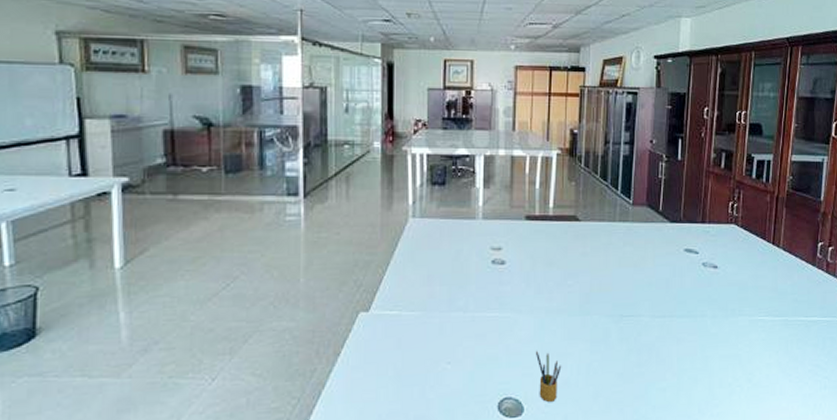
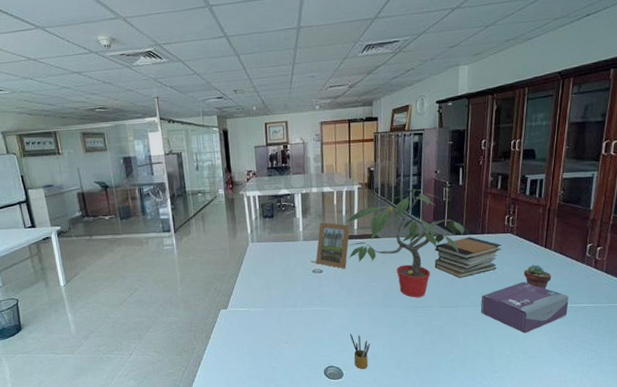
picture frame: none [496,196,544,261] -> present [315,222,350,269]
potted plant: none [537,159,689,303] -> present [344,188,470,298]
book stack: none [646,226,725,279] -> present [434,237,502,278]
tissue box: none [700,286,799,354] -> present [481,281,569,334]
potted succulent: none [749,265,780,297] -> present [524,264,552,290]

